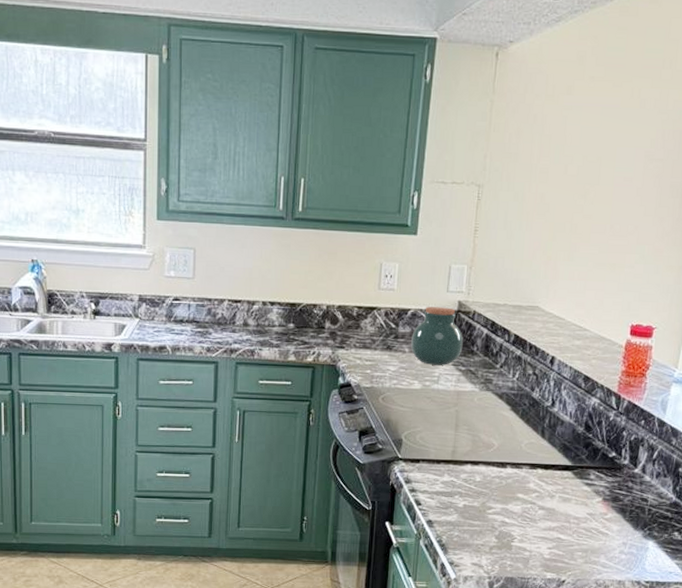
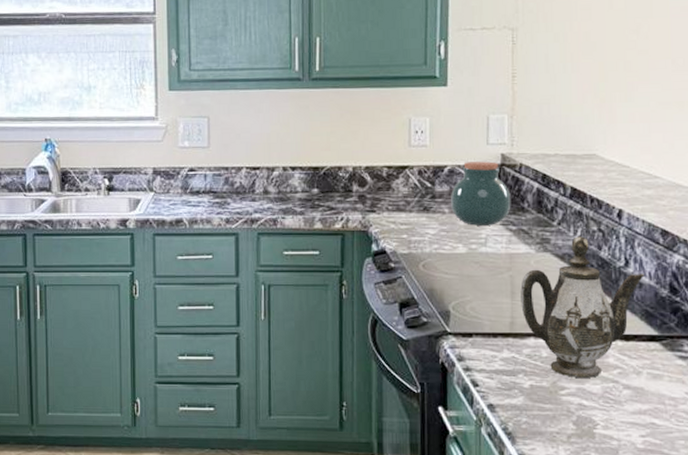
teapot: none [462,378,566,500] -> present [520,236,645,378]

